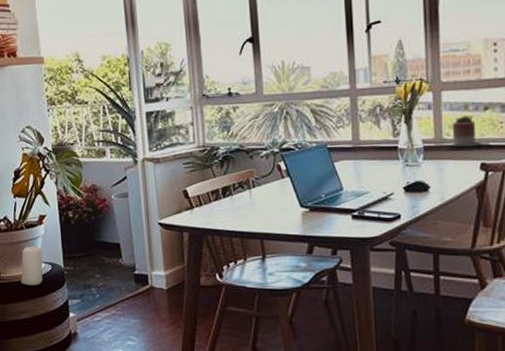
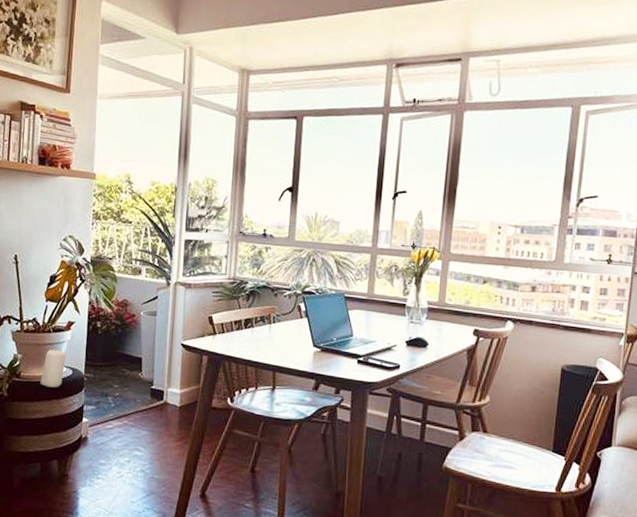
succulent planter: present [451,115,480,147] -> none [451,285,476,313]

